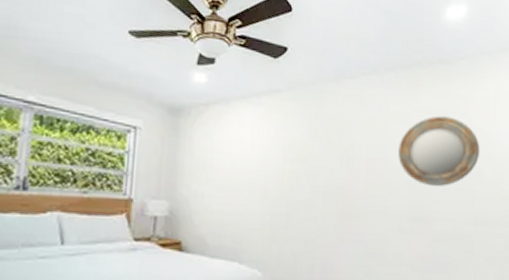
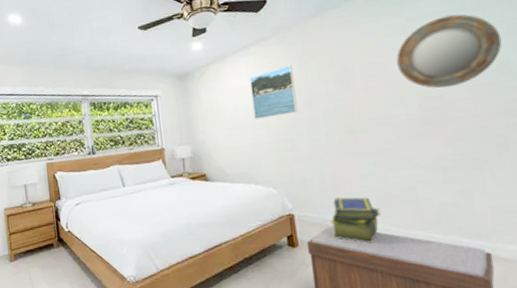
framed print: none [252,127,302,185] -> present [249,64,298,119]

